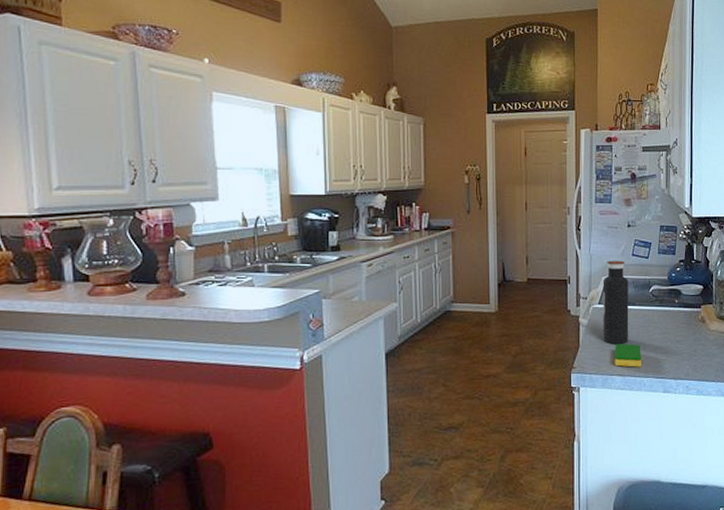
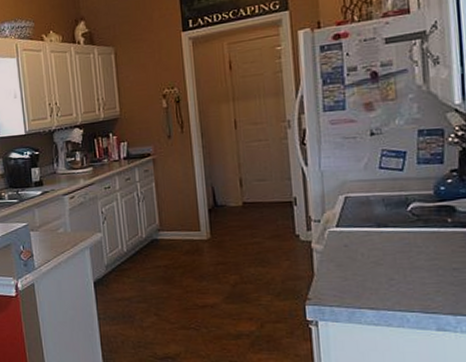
water bottle: present [603,260,629,344] -> none [340,175,382,273]
dish sponge: present [614,344,641,367] -> none [362,272,402,300]

